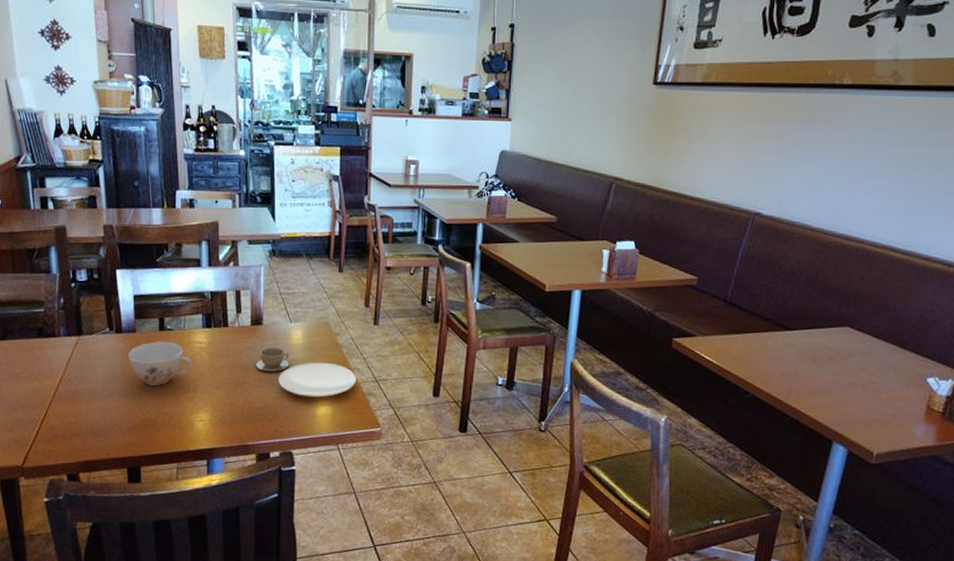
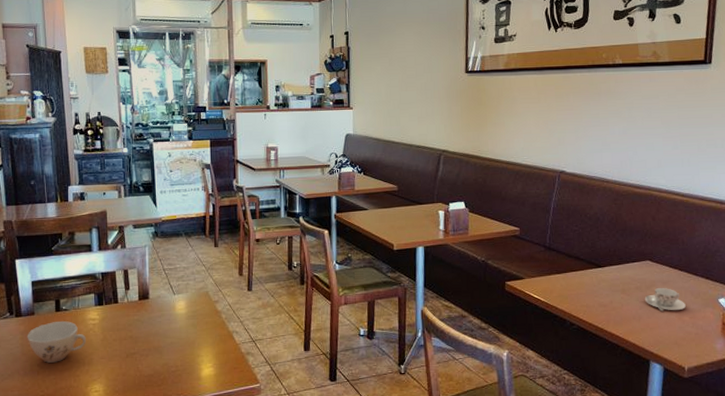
teacup: present [255,346,290,371] -> none [144,317,175,340]
plate: present [278,362,356,398] -> none [165,328,235,361]
teacup: none [837,359,886,387] -> present [644,287,686,312]

